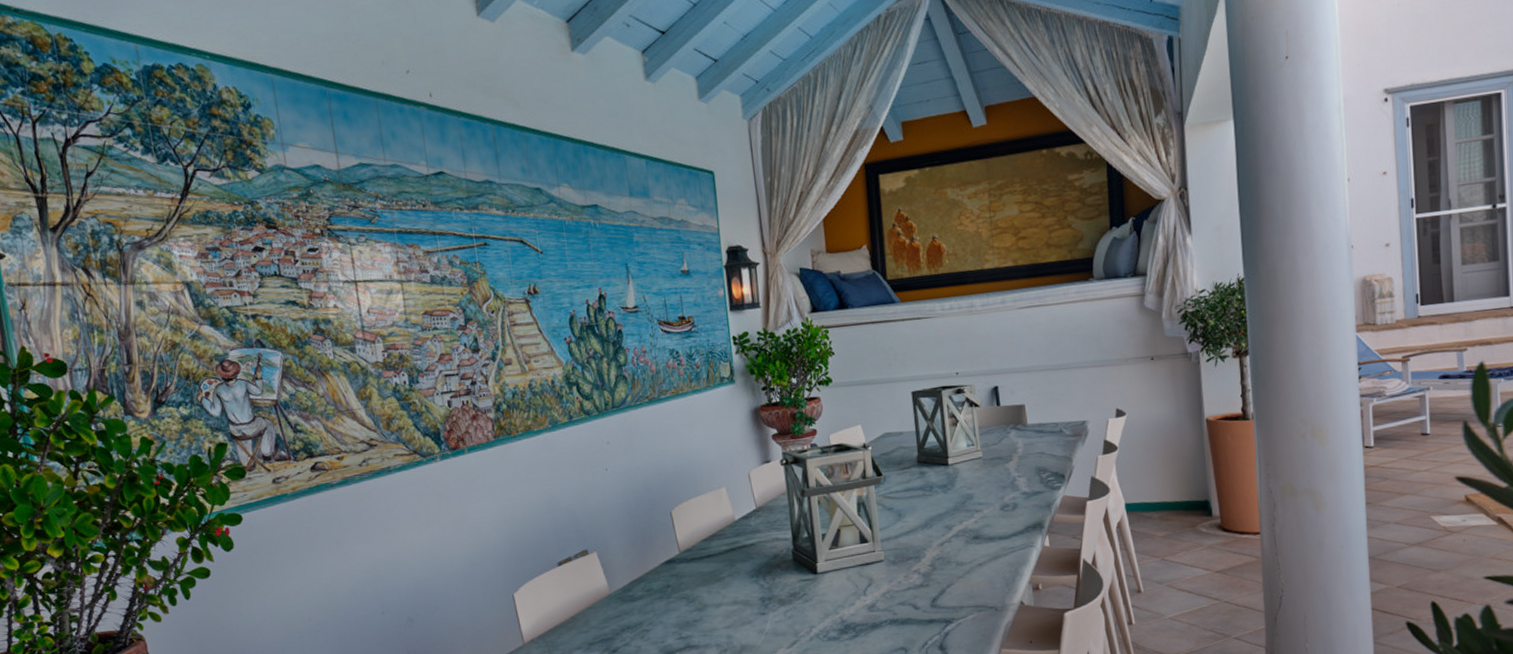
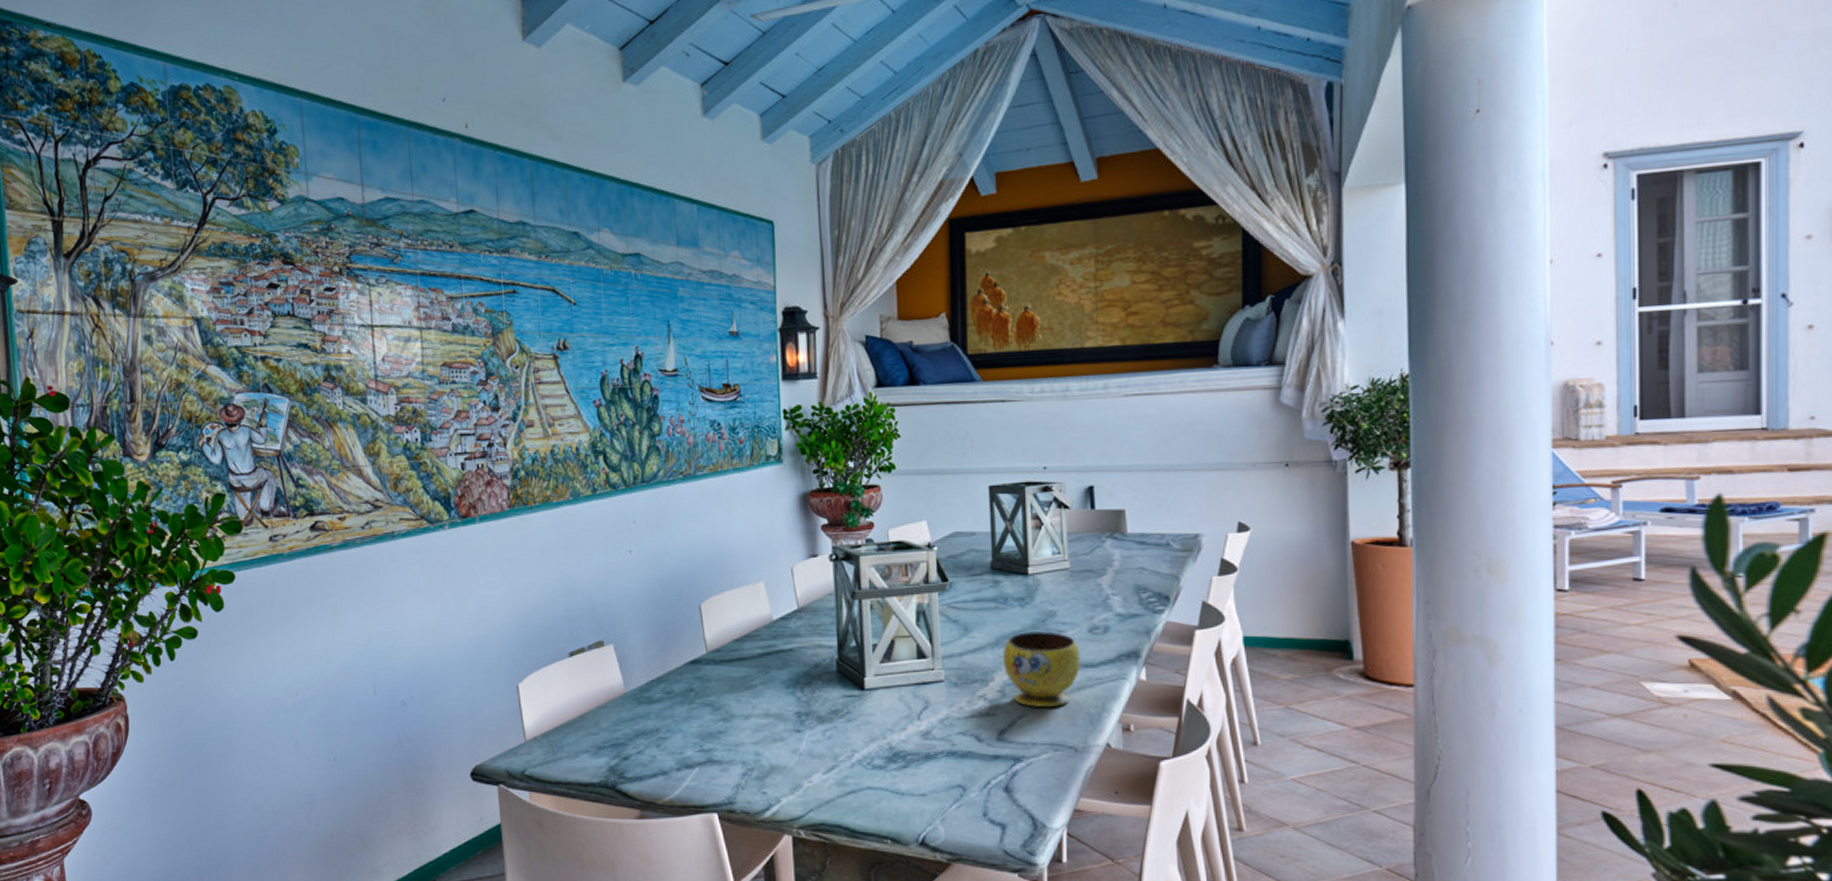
bowl: none [931,511,996,577] -> present [1003,631,1081,707]

